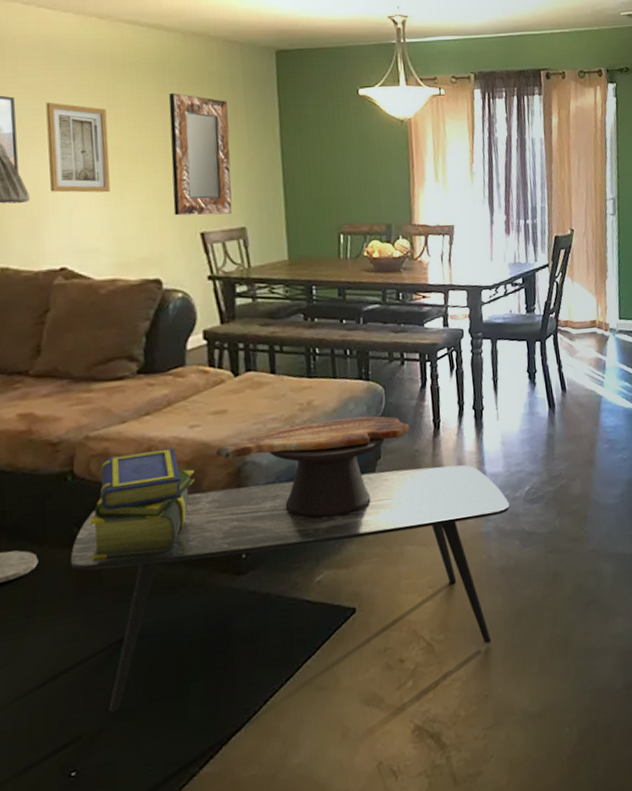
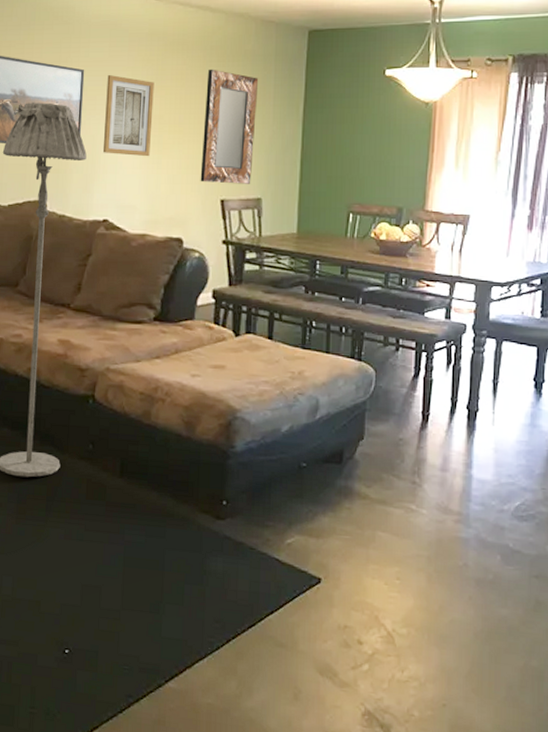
coffee table: present [70,465,510,712] -> none [83,433,495,652]
stack of books: present [90,447,195,560] -> none [101,389,192,483]
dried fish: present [215,416,410,518] -> none [210,392,397,487]

